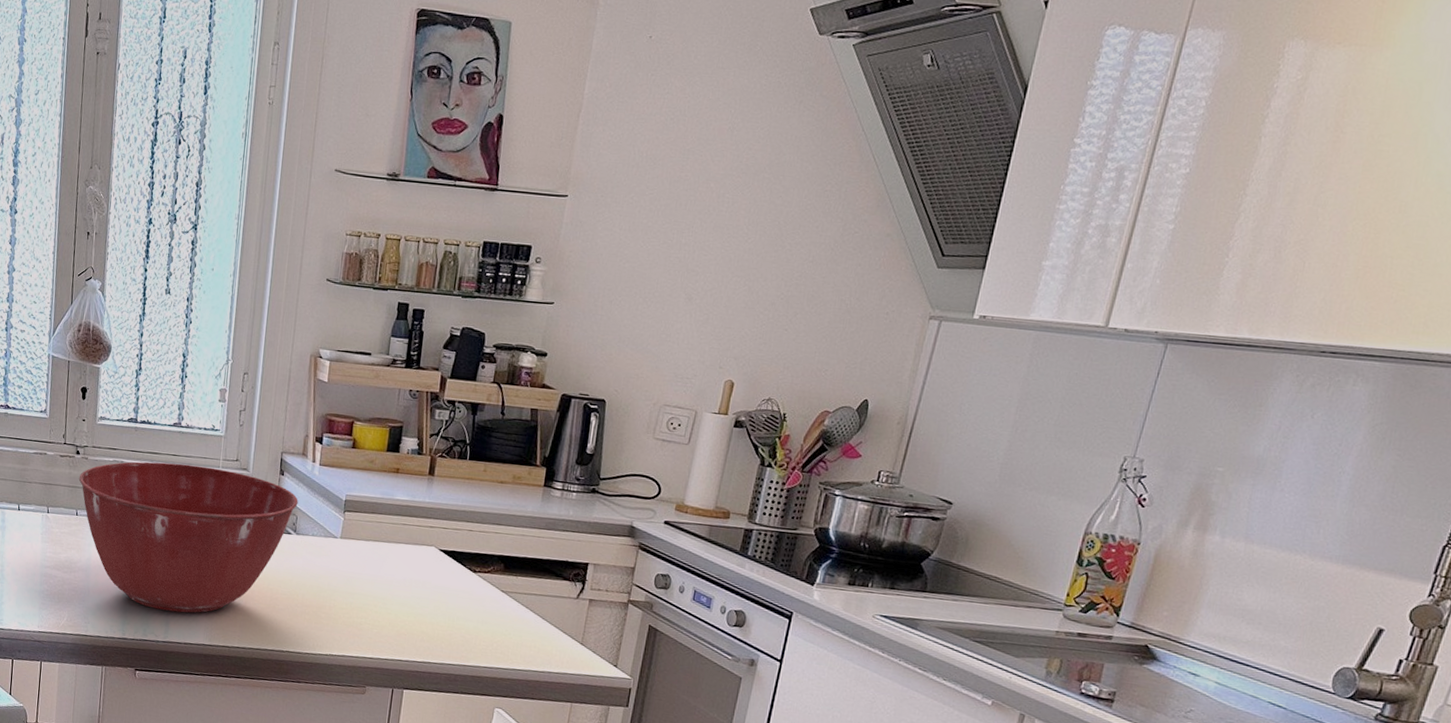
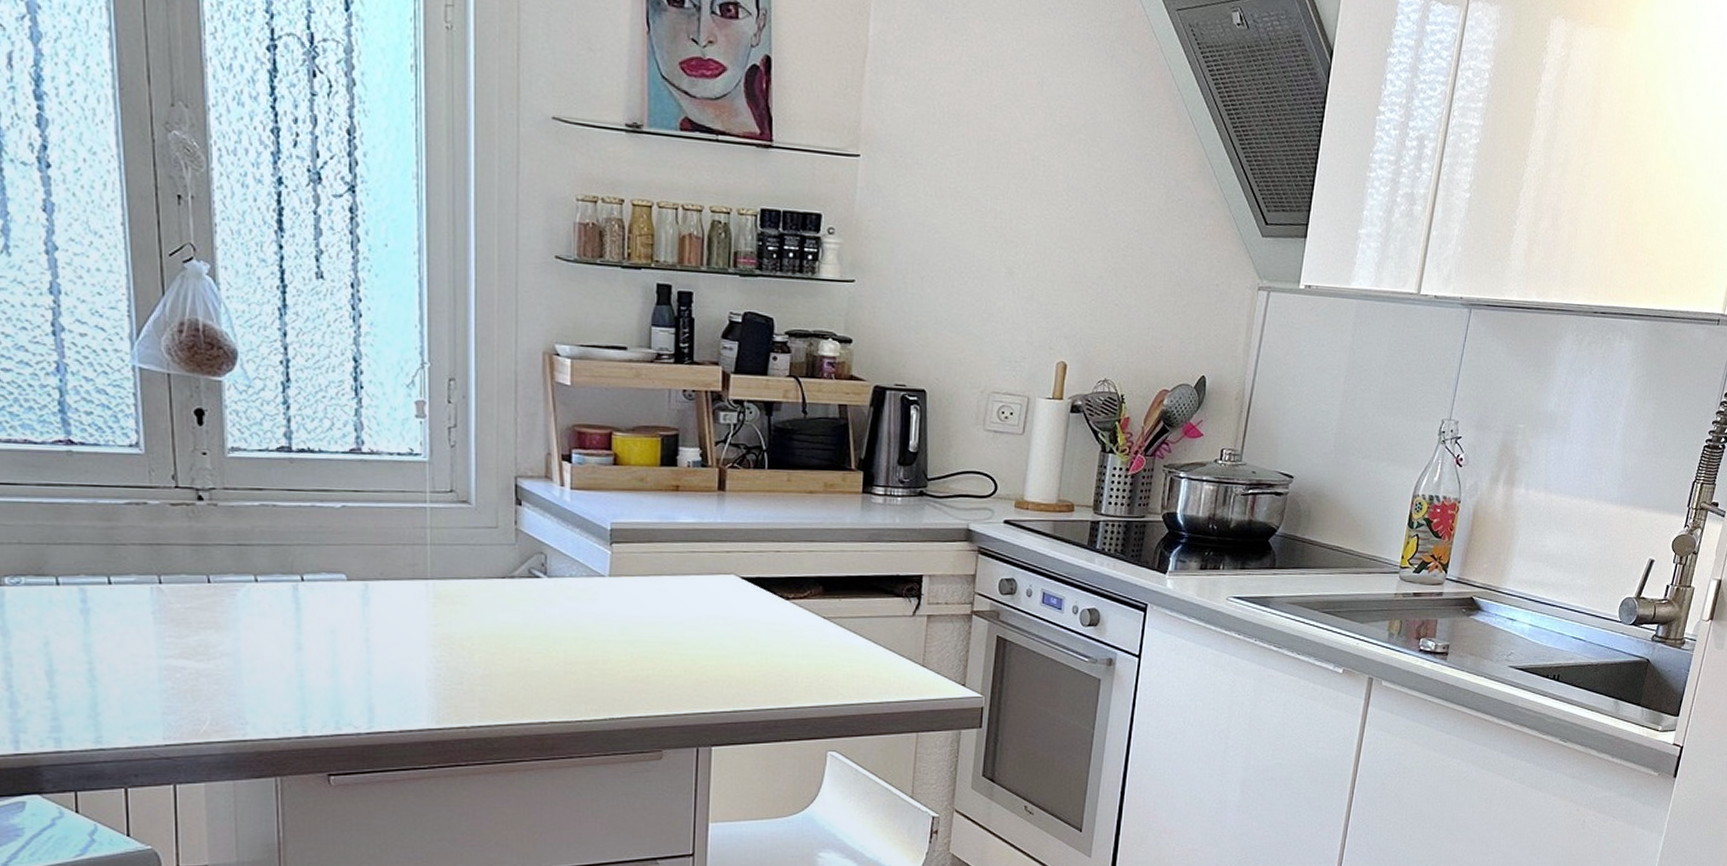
mixing bowl: present [78,461,298,613] -> none [206,501,546,693]

